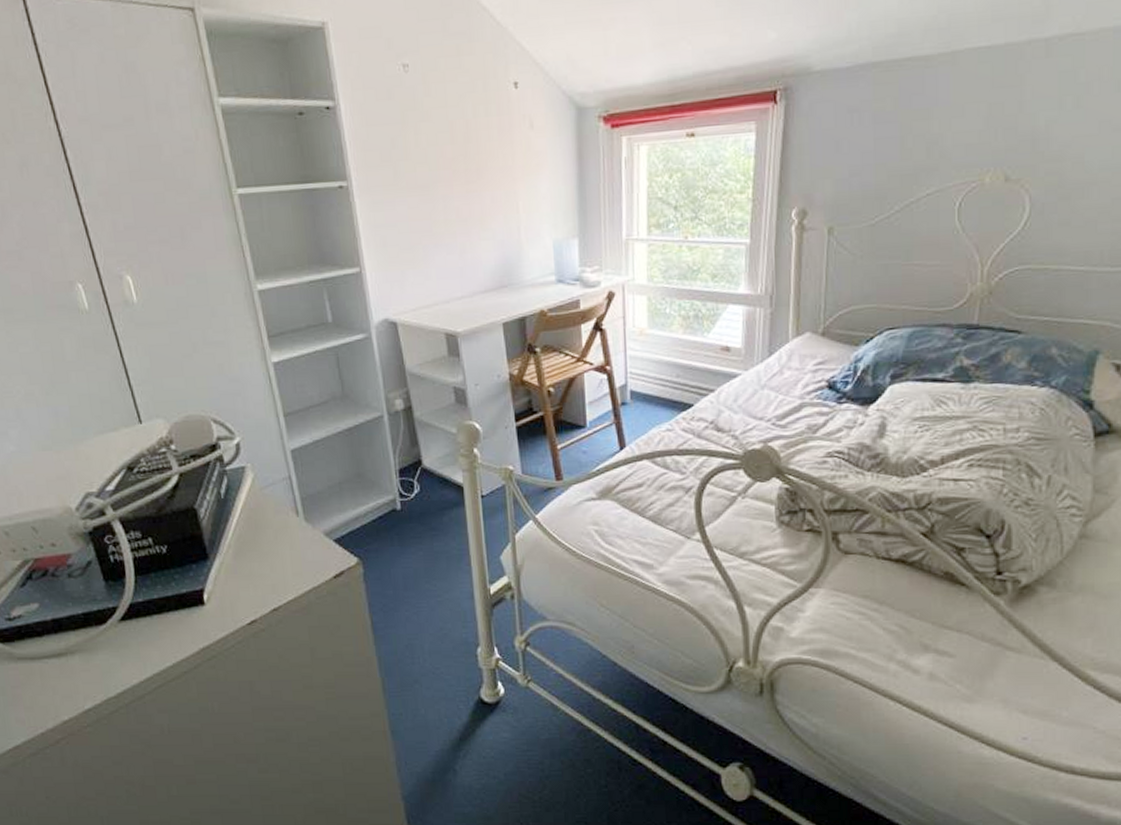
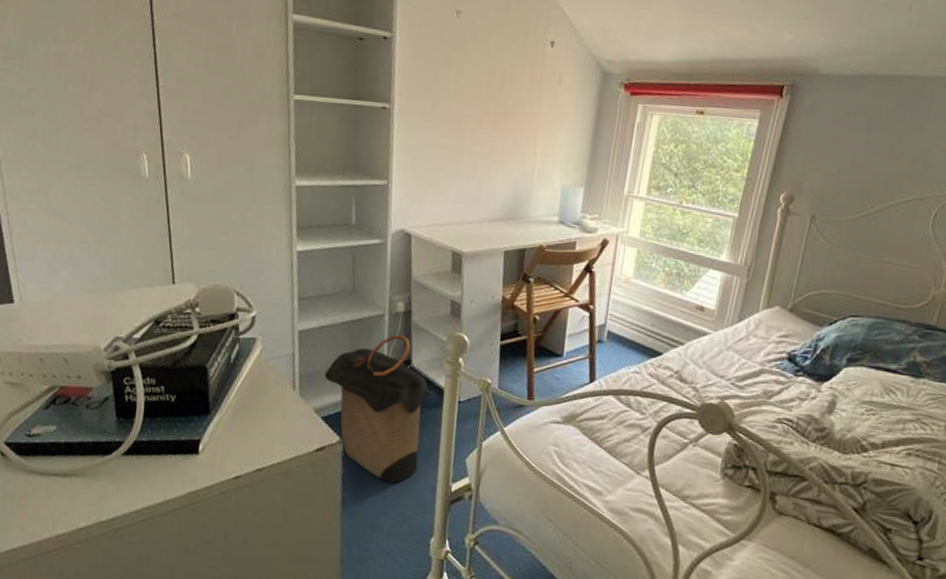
laundry hamper: none [328,435,454,597] -> present [324,334,435,483]

